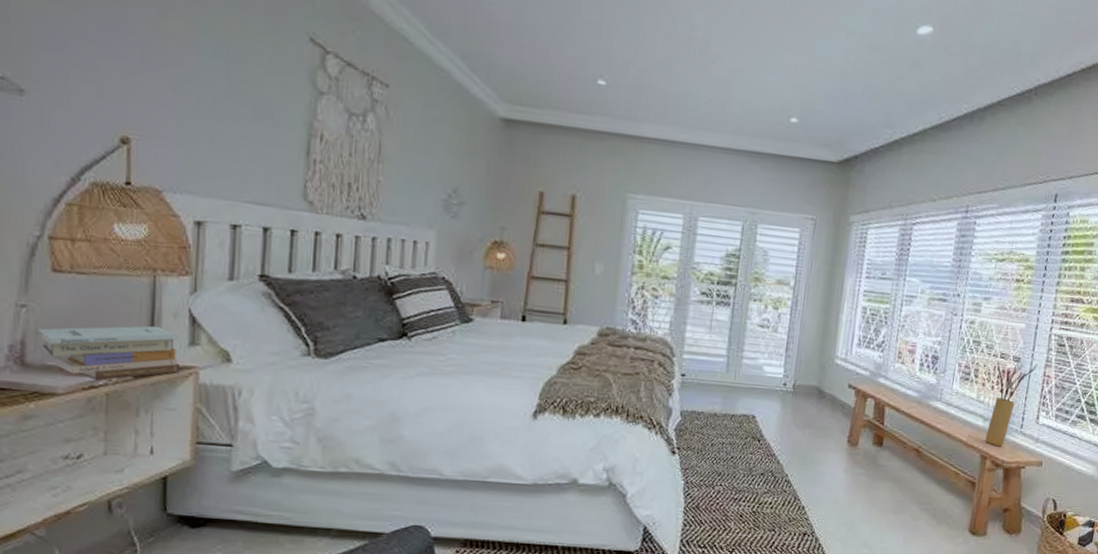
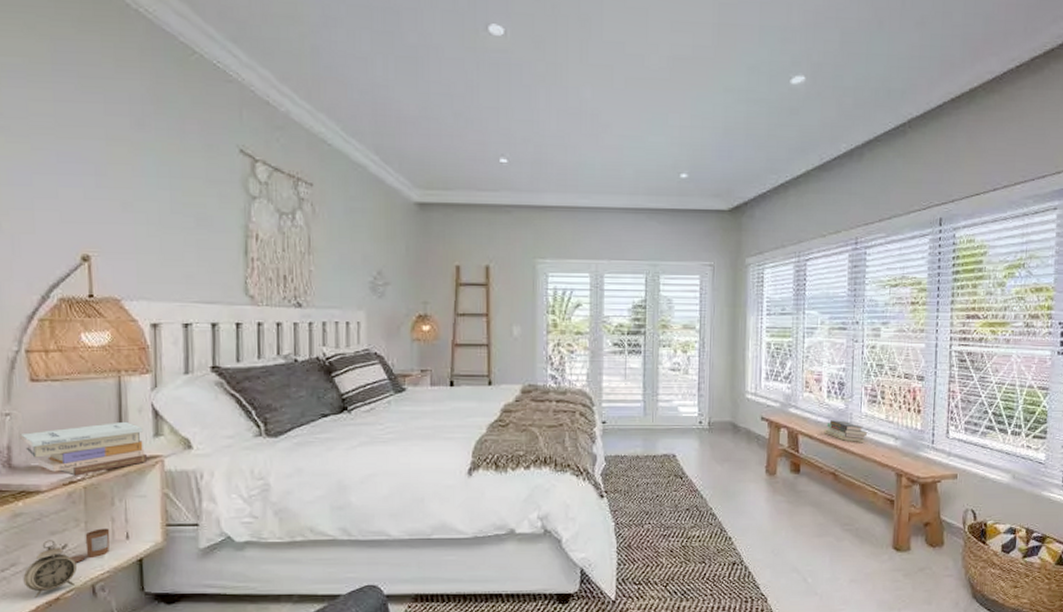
alarm clock: none [30,448,93,511] -> present [23,540,78,599]
candle: none [85,440,132,475] -> present [70,528,110,563]
books: none [911,394,957,420] -> present [824,420,868,442]
vase: present [985,361,1038,447] -> none [898,380,941,464]

